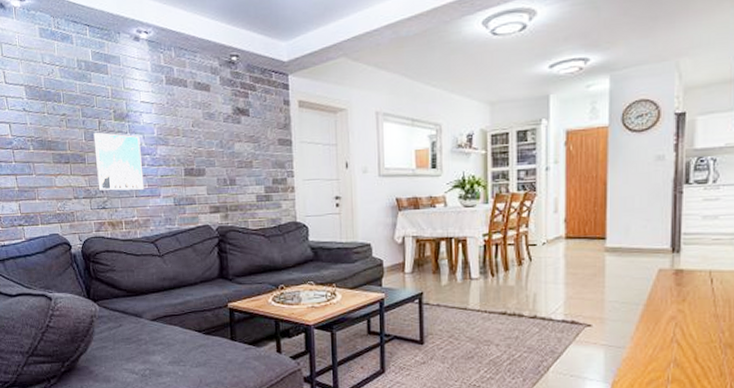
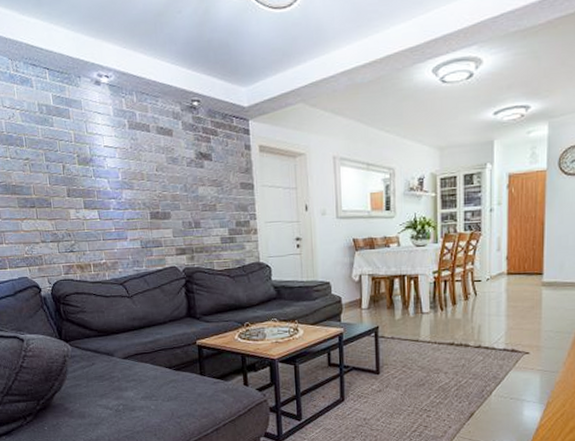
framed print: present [93,132,144,191] -> none [58,176,111,235]

